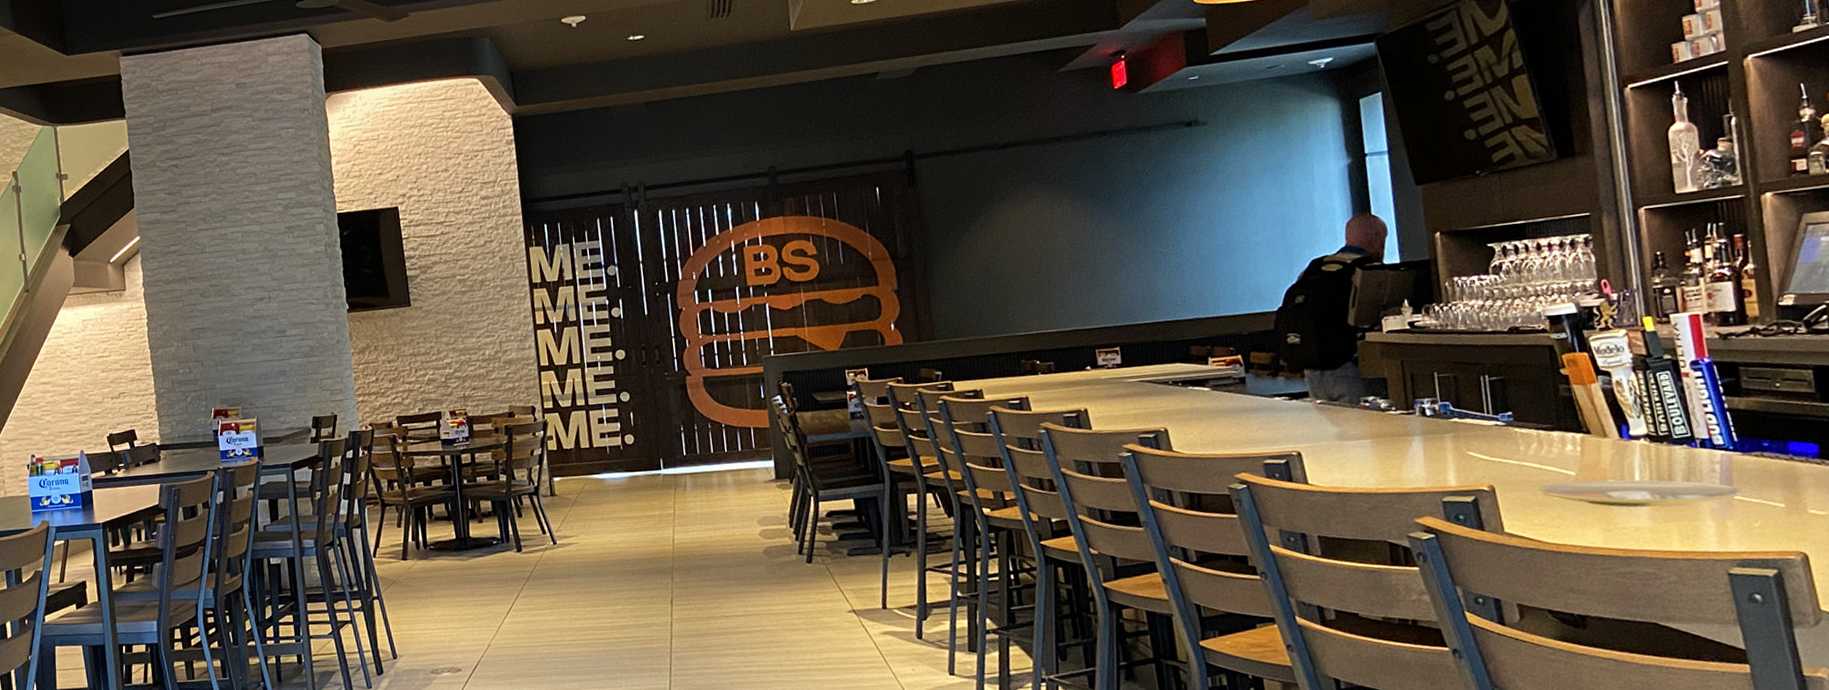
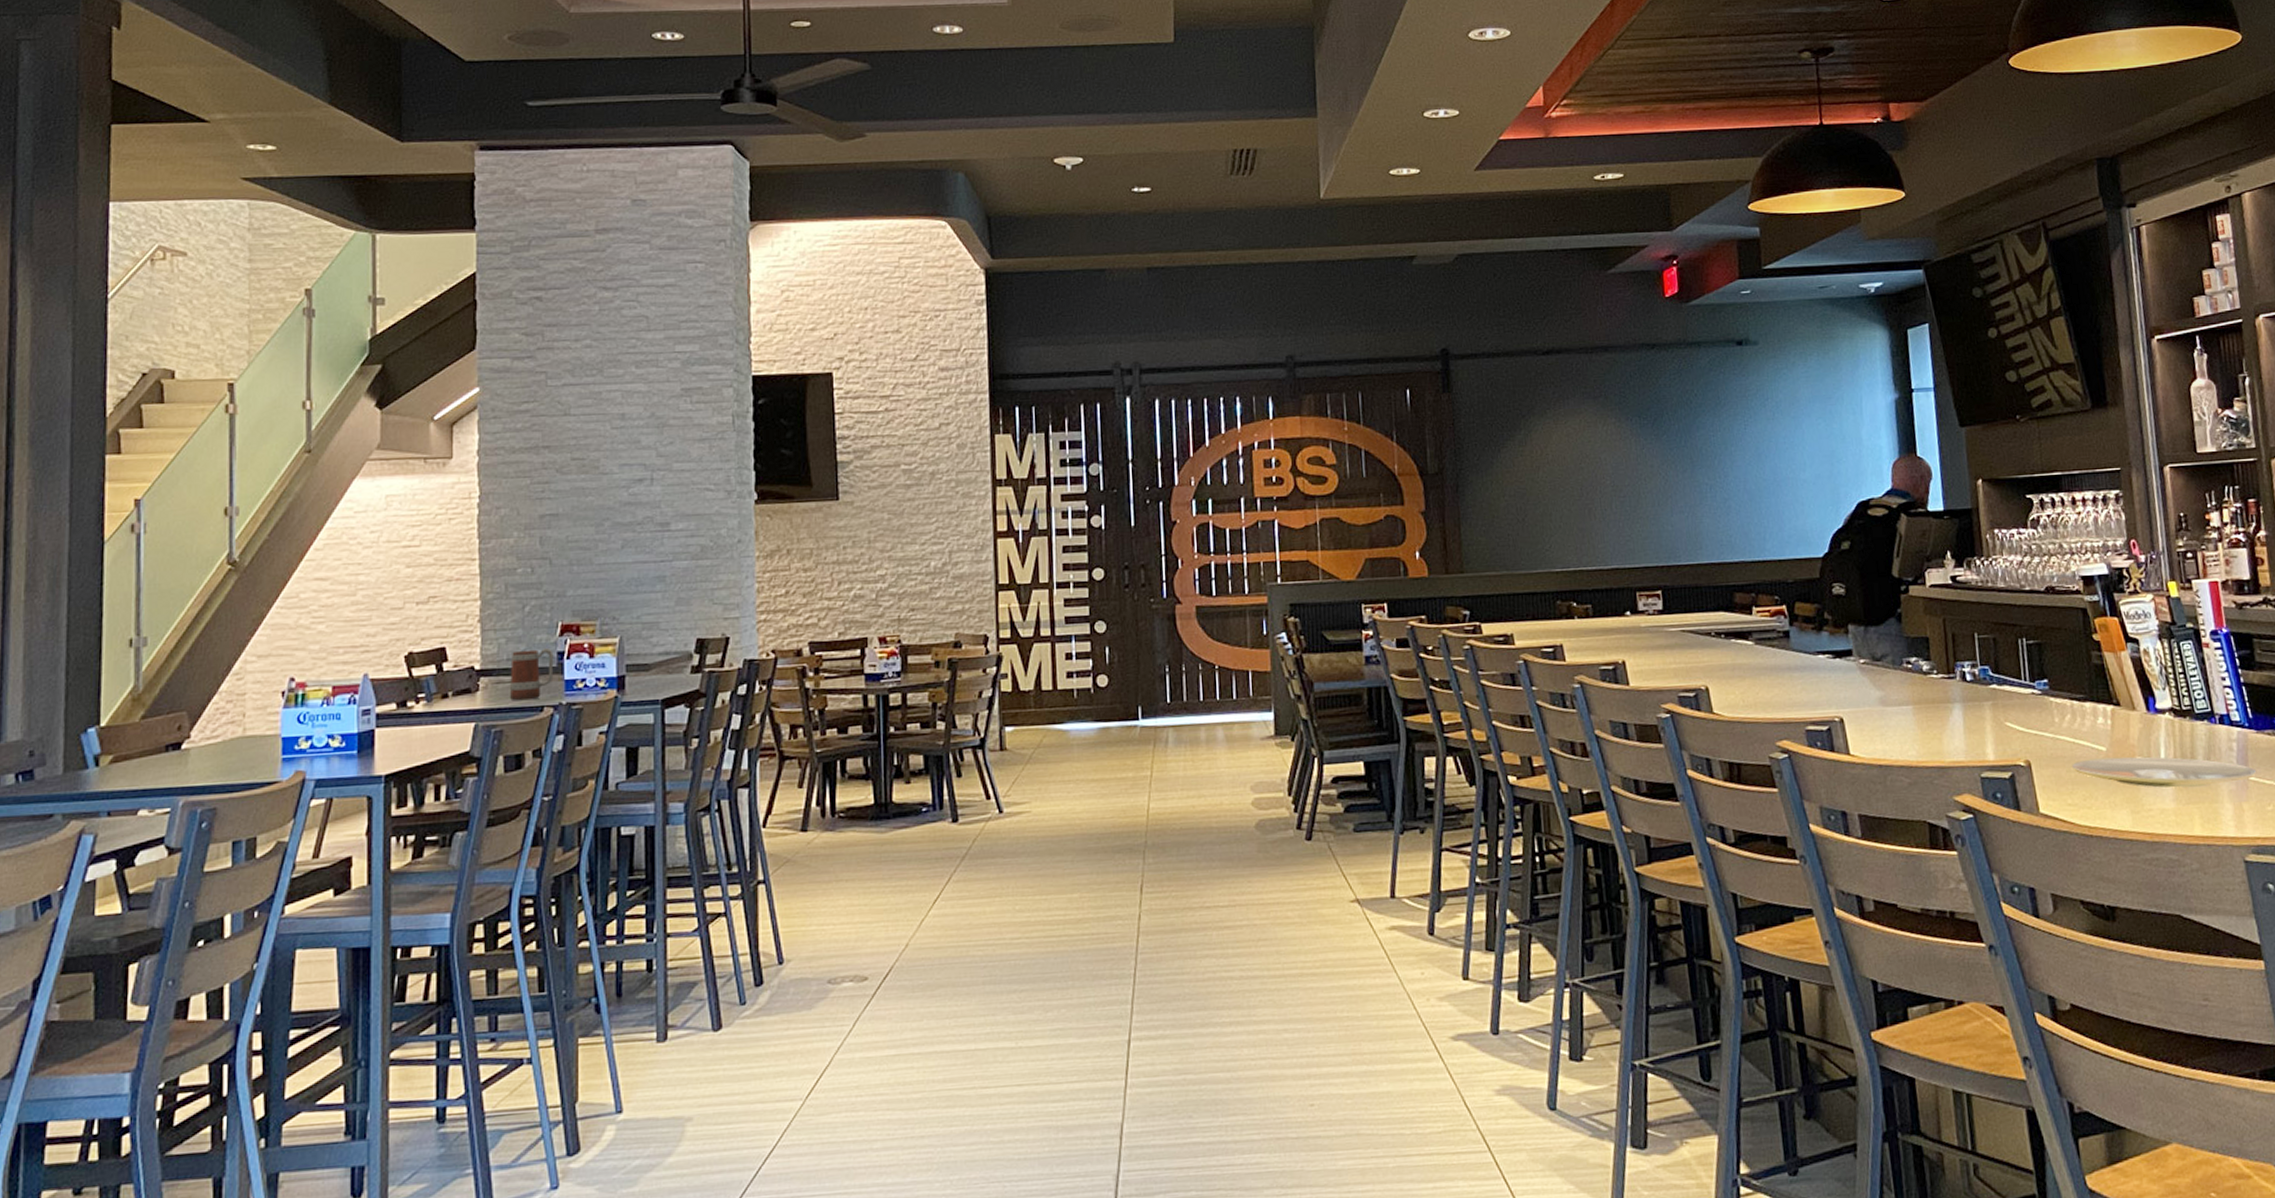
beer mug: none [180,428,212,467] -> present [509,648,554,700]

